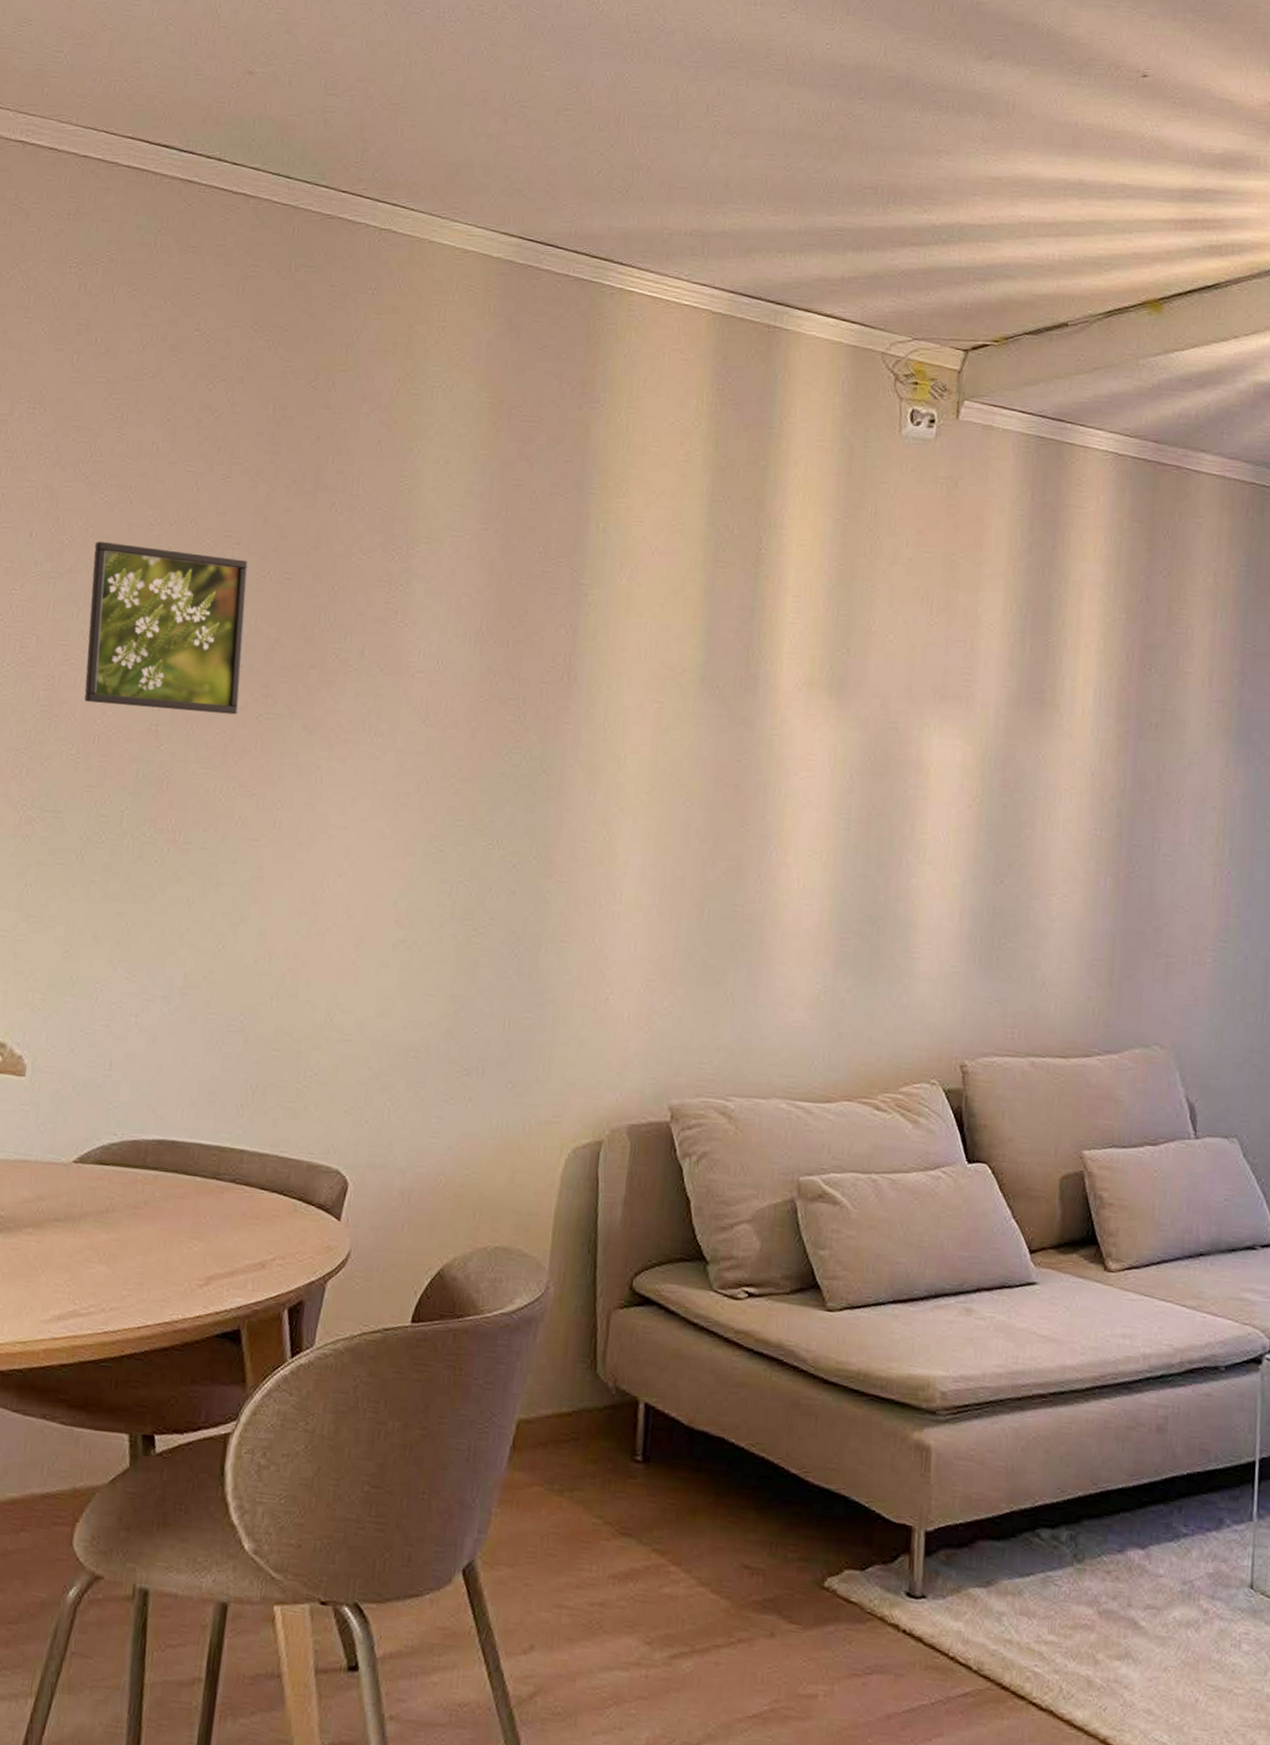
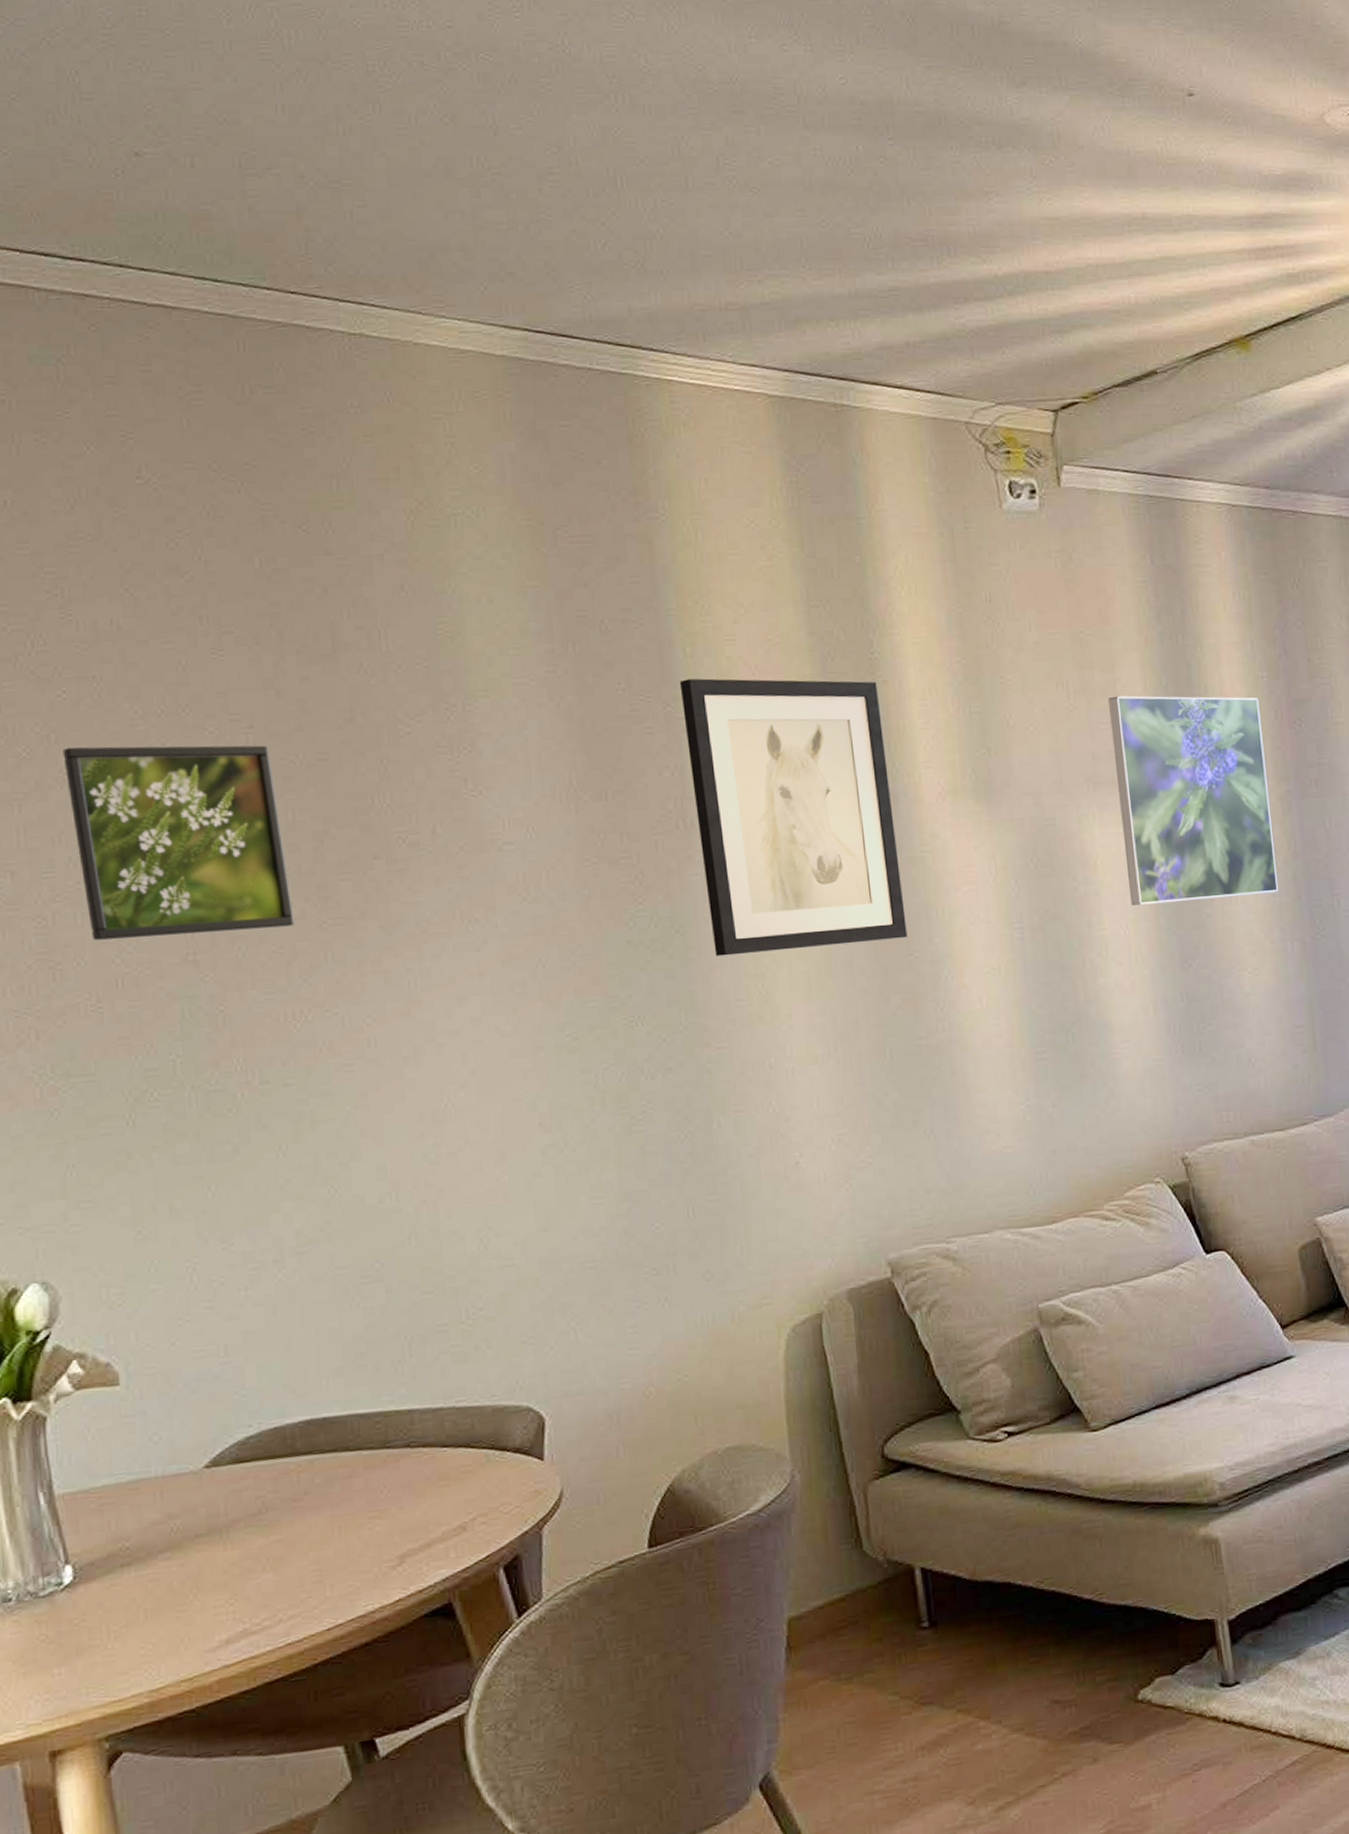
wall art: none [572,551,759,811] -> present [679,678,908,957]
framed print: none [955,617,1113,826] -> present [1108,695,1279,906]

